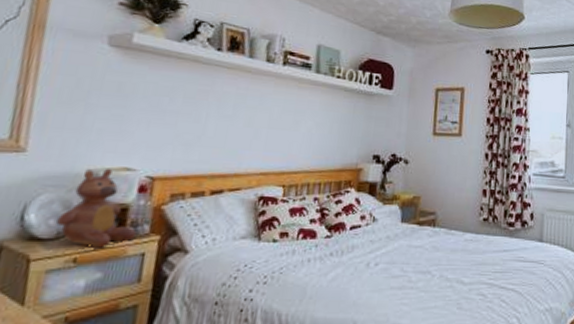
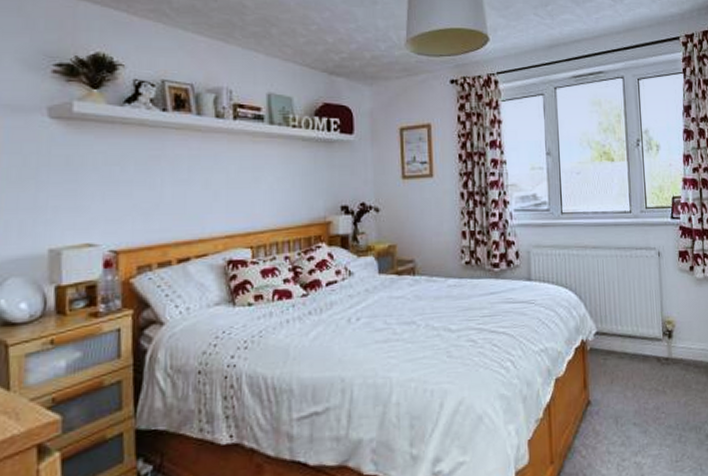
teddy bear: present [56,168,137,248] -> none [28,245,109,328]

